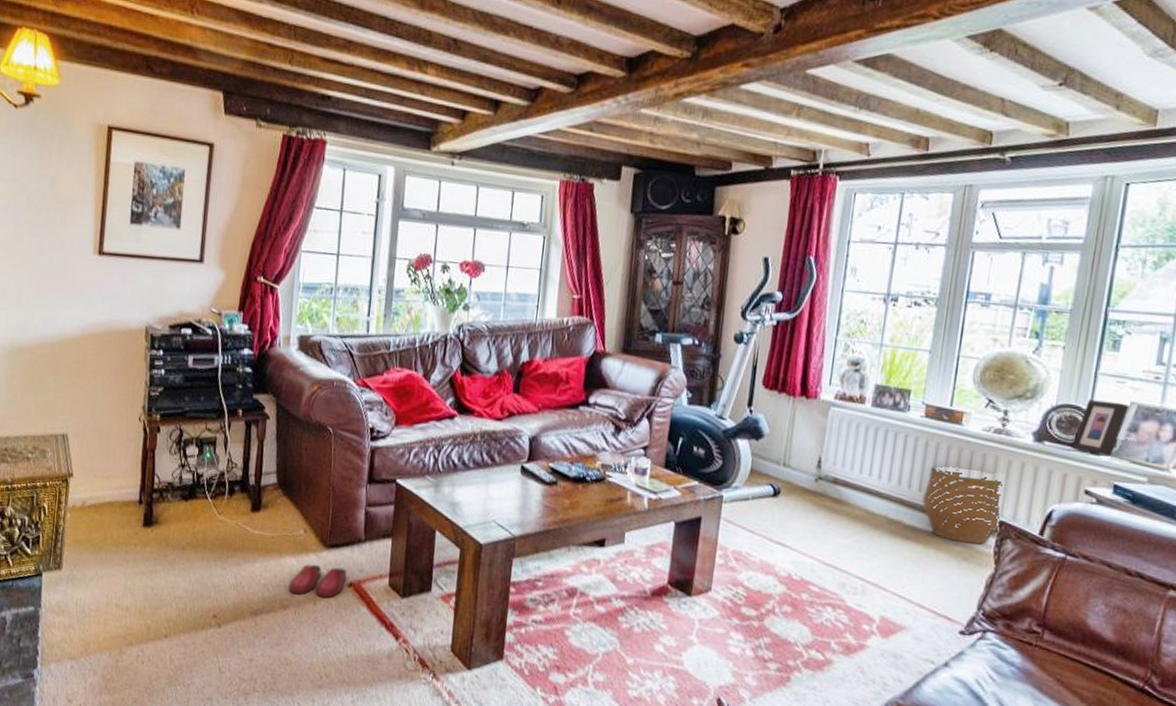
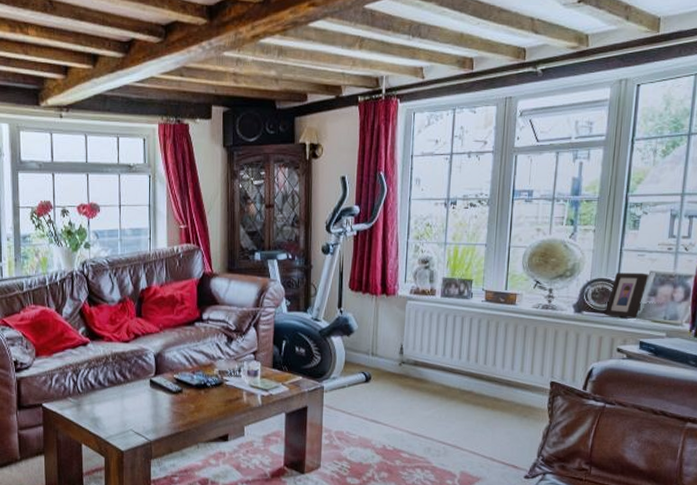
basket: present [922,466,1003,545] -> none [487,342,552,403]

